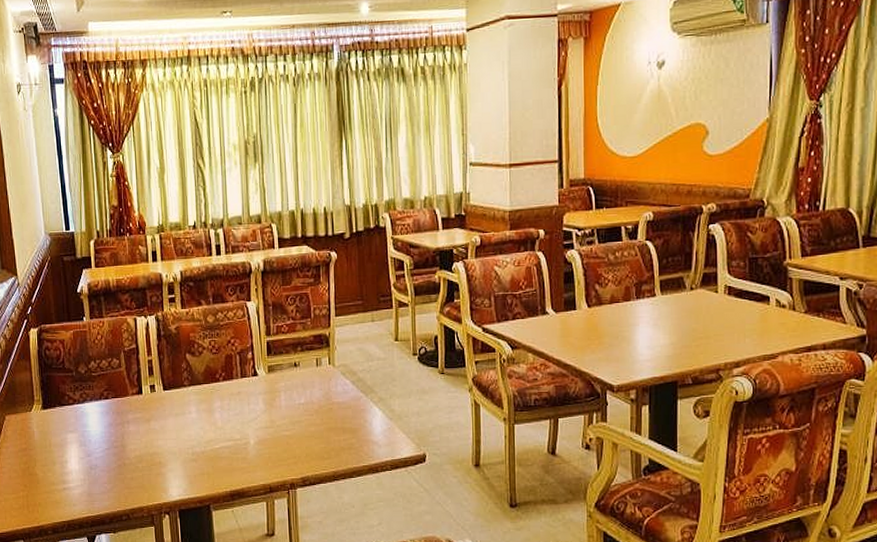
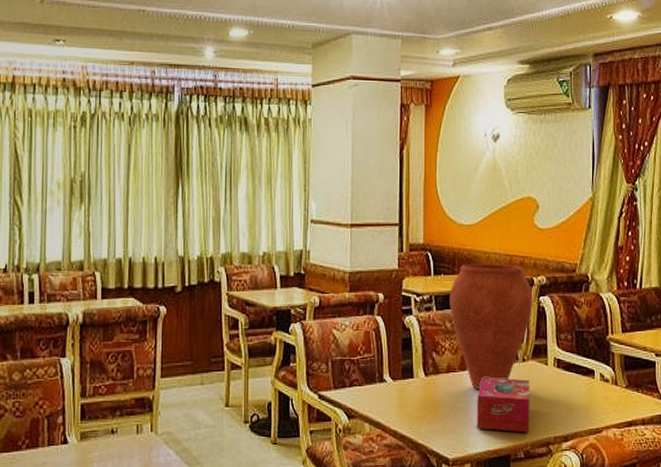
vase: none [612,194,702,319] -> present [449,264,533,389]
tissue box: none [641,307,699,360] -> present [476,377,530,433]

